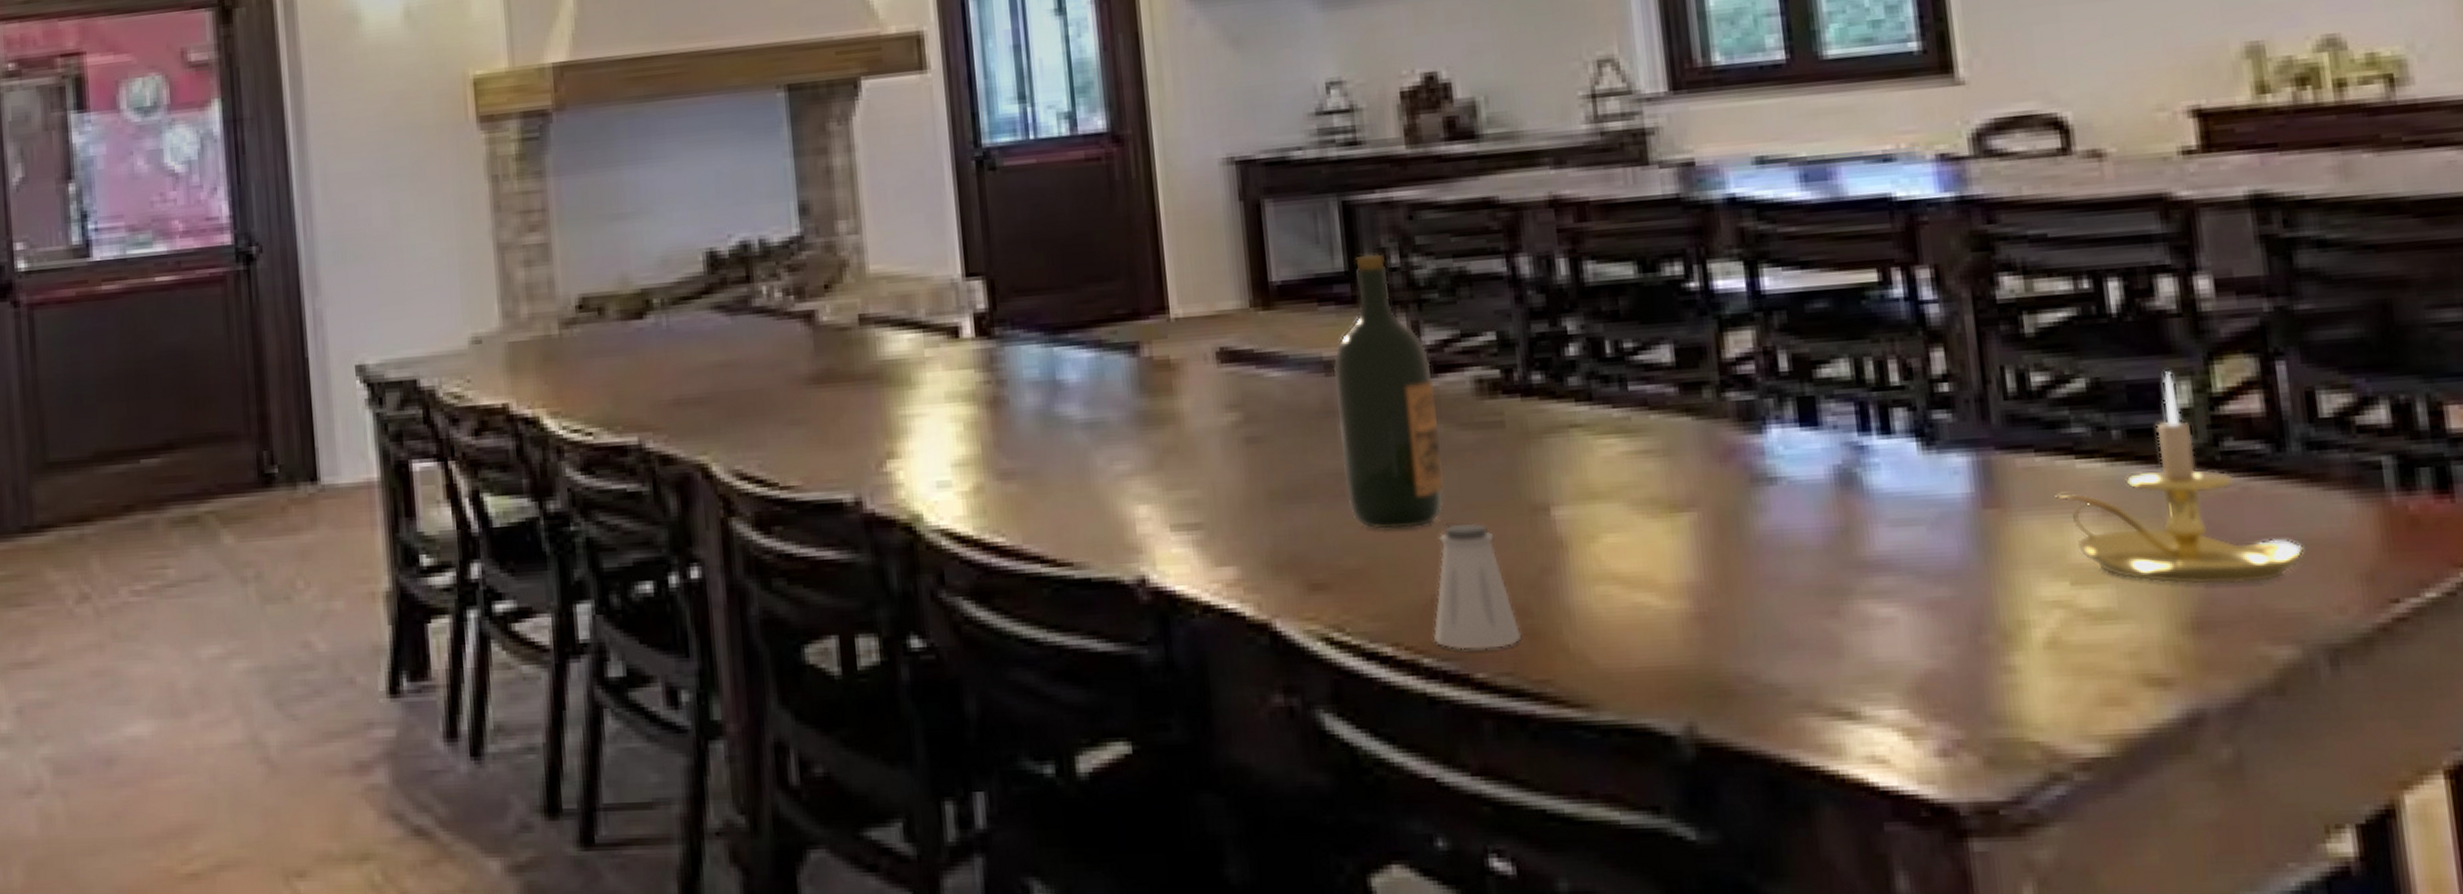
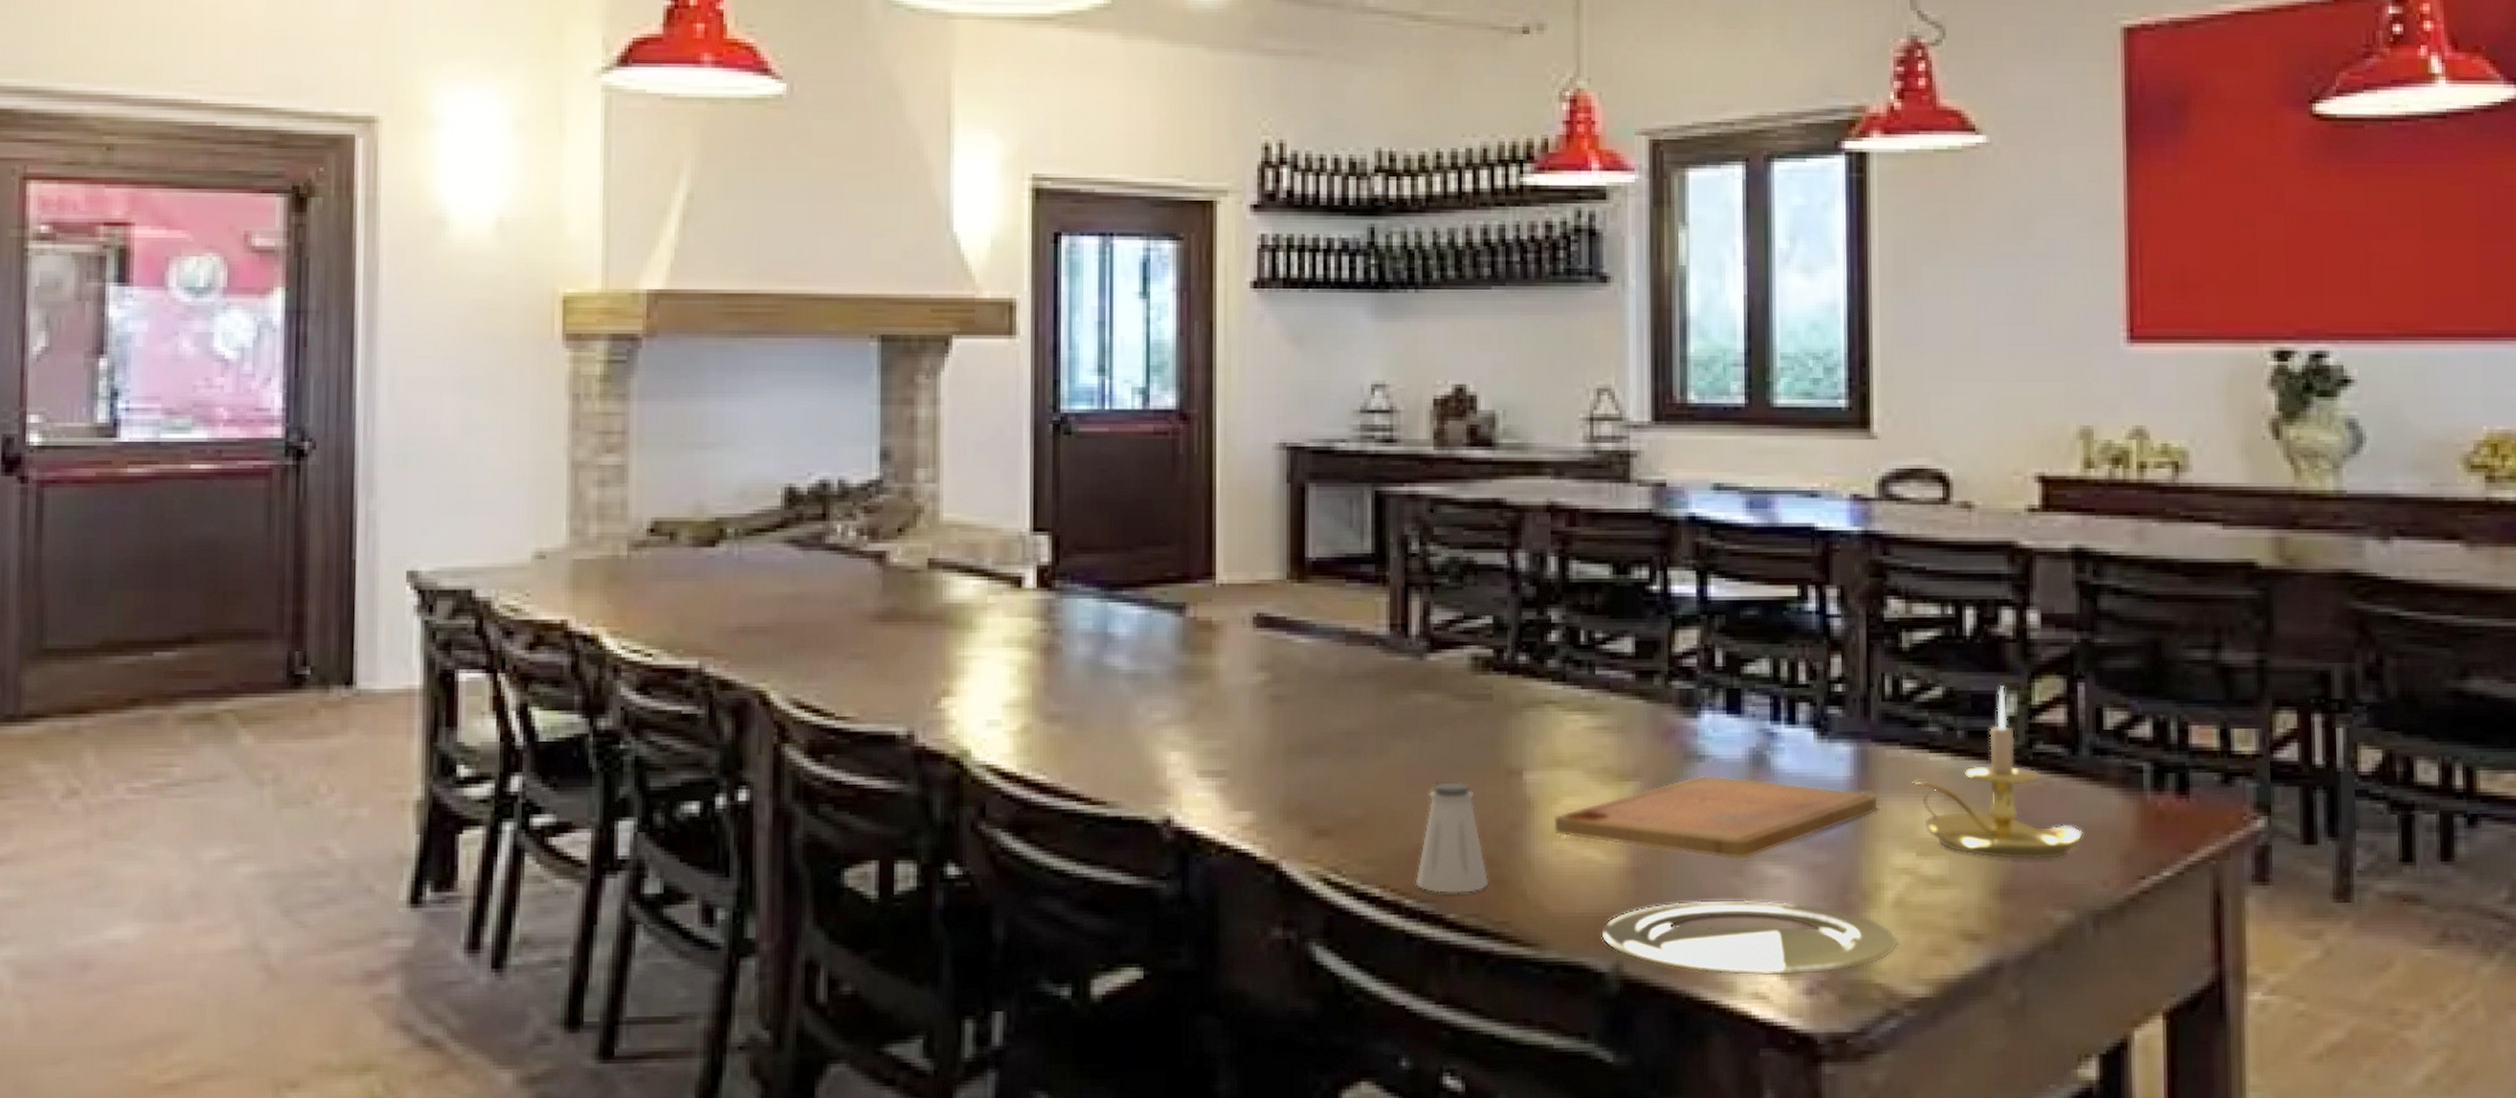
wine bottle: present [1333,254,1444,530] -> none [1353,540,1438,784]
cutting board: none [1593,499,2011,598] -> present [1554,774,1877,859]
plate: none [1665,646,2057,735] -> present [1601,900,1898,975]

